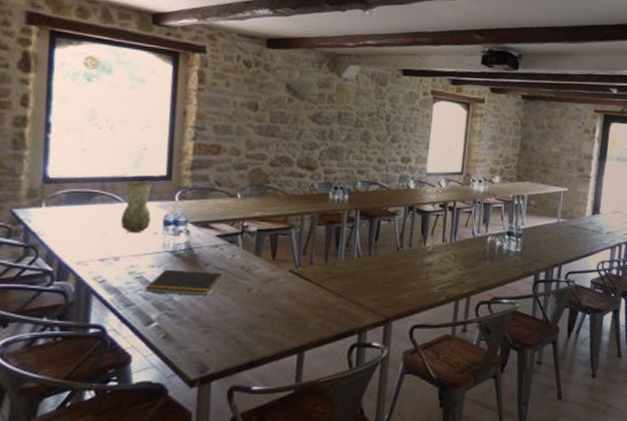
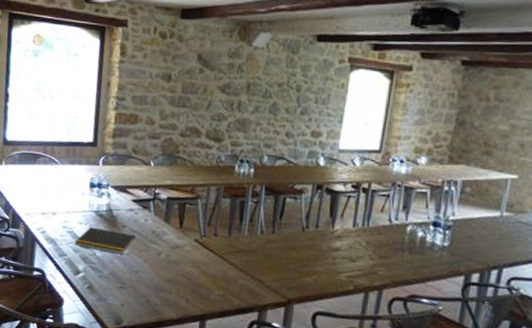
vase: present [120,181,152,233] -> none [57,145,82,193]

